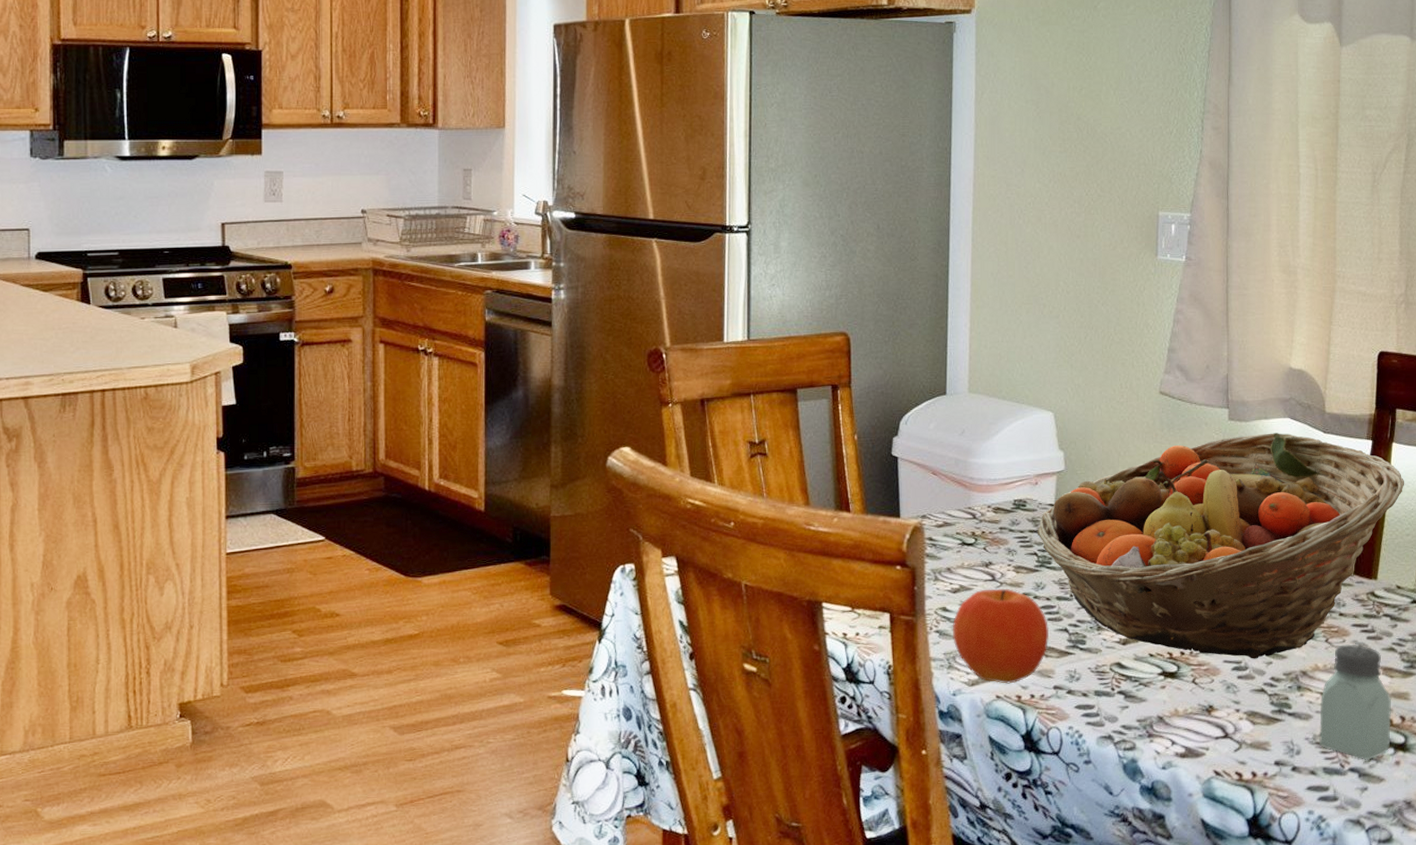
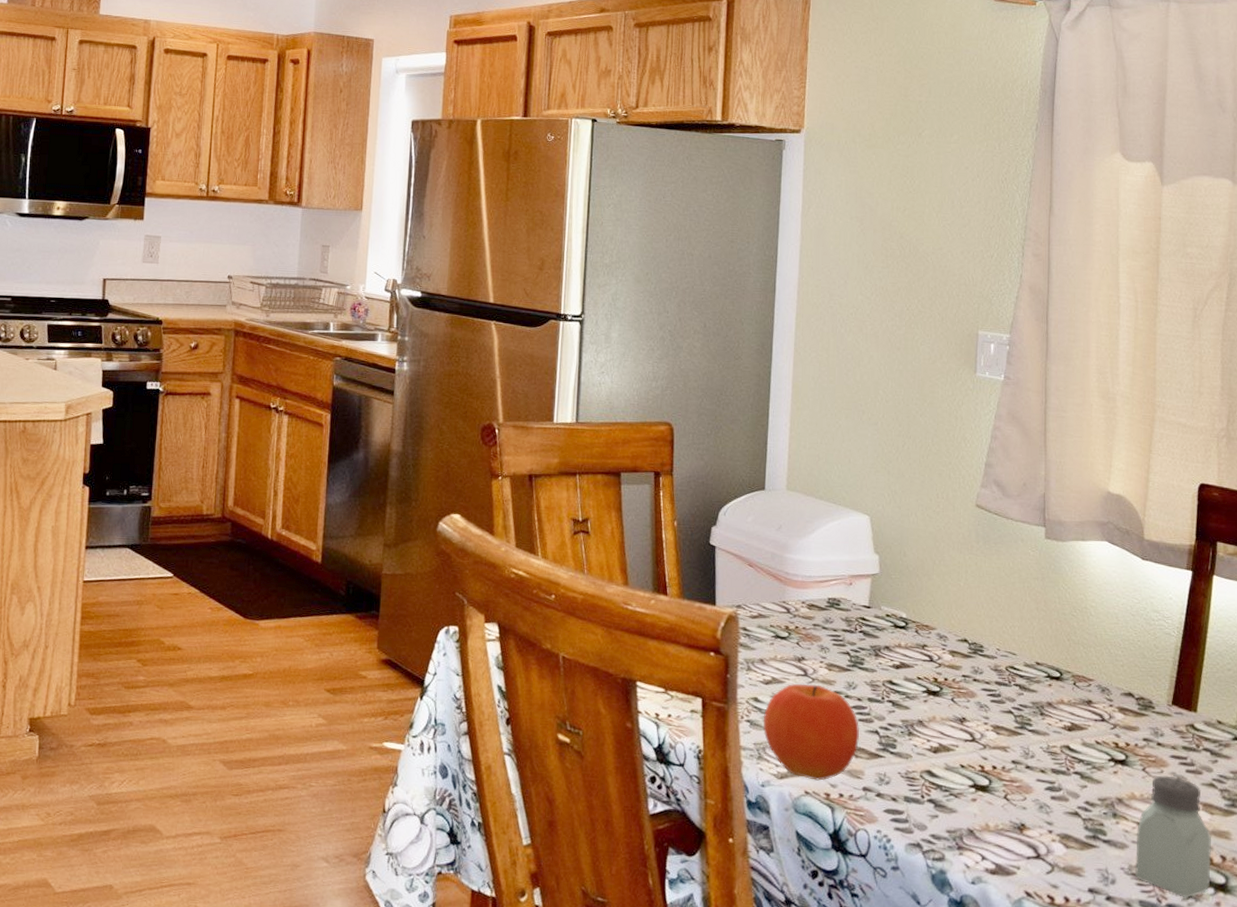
fruit basket: present [1037,433,1405,659] -> none [851,554,1226,781]

